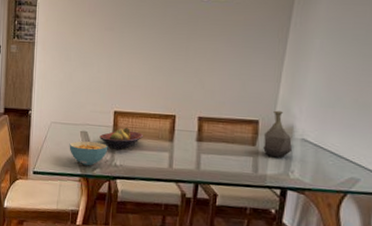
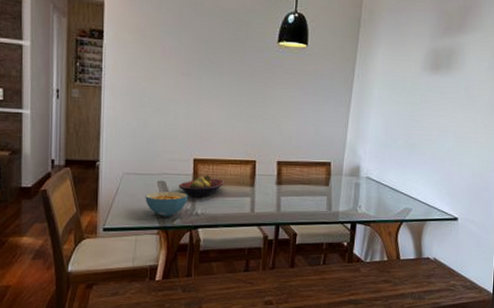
vase: present [263,110,292,157] -> none [335,152,359,195]

